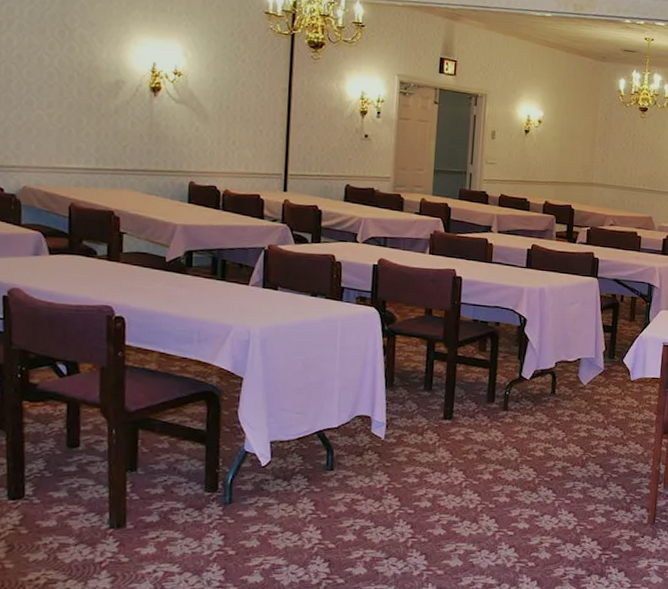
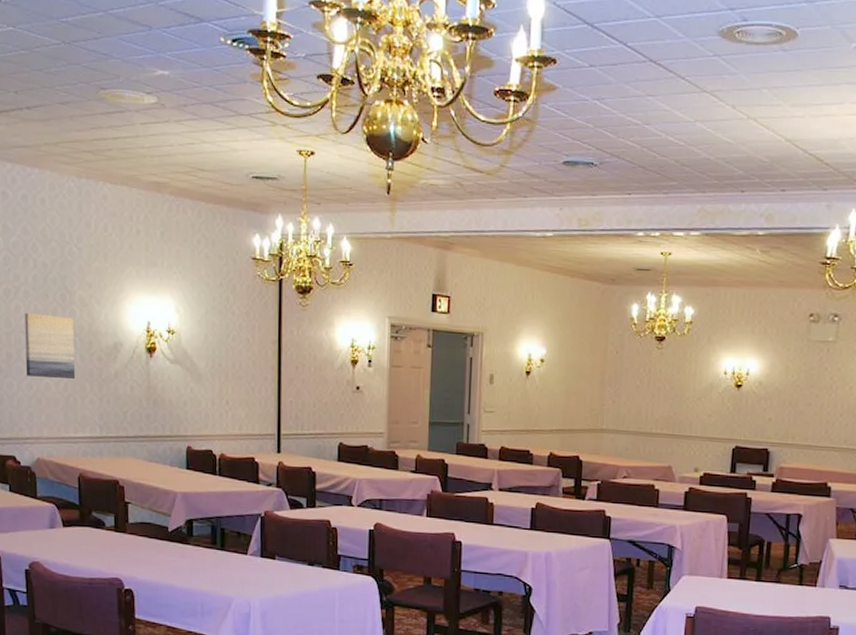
wall art: none [15,45,73,113] -> present [25,312,76,380]

